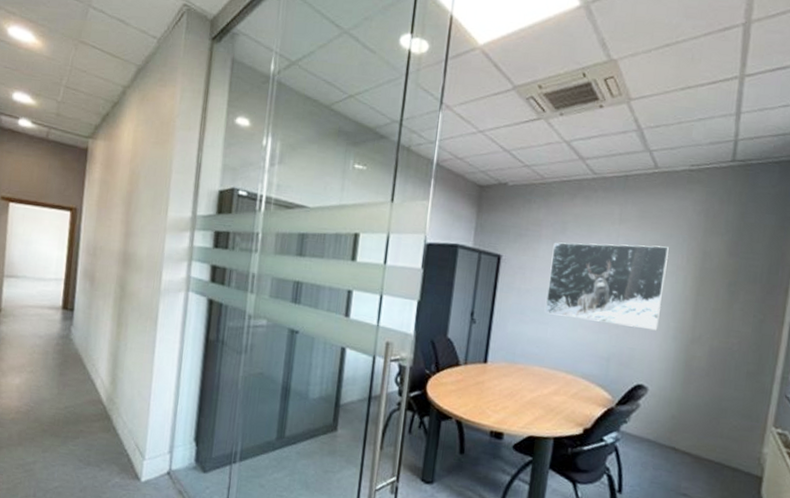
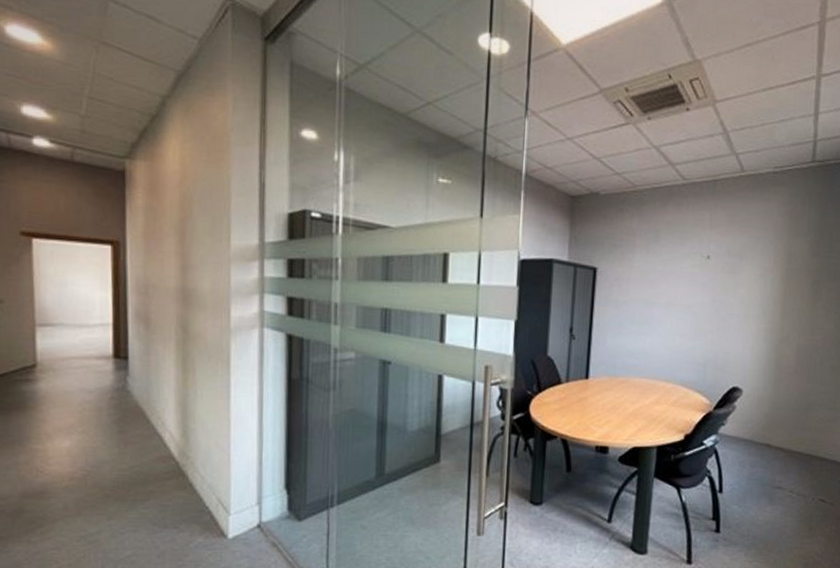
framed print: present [544,242,669,331] -> none [642,249,757,333]

